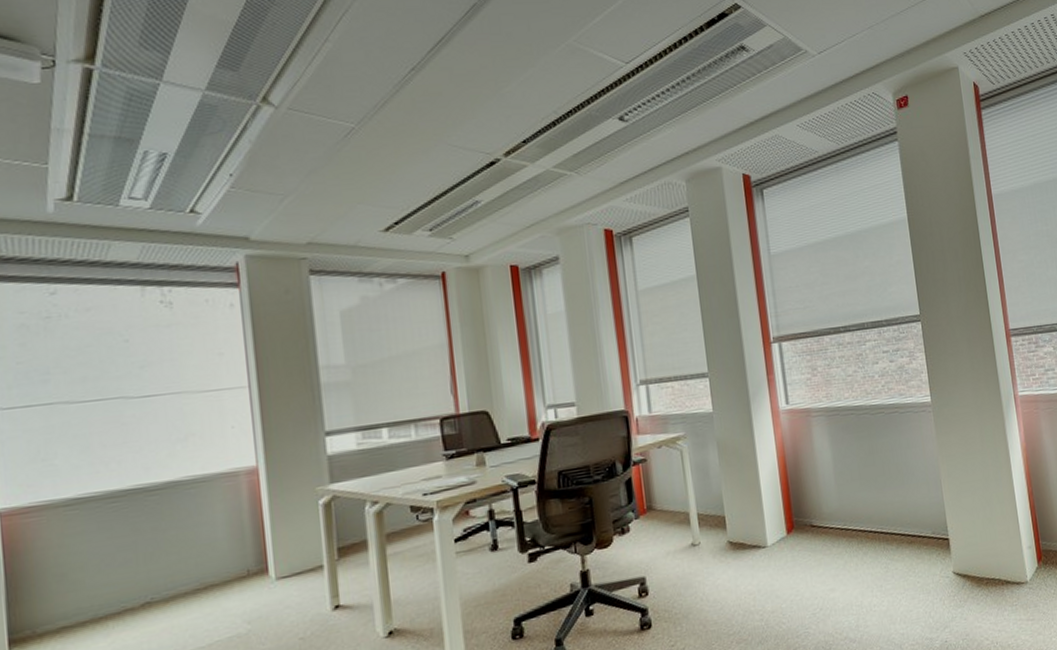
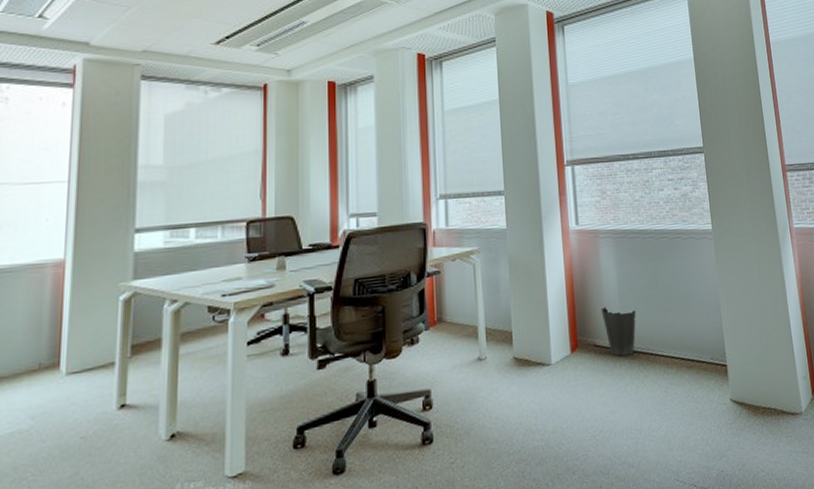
waste basket: none [816,486,854,536] -> present [601,307,637,357]

